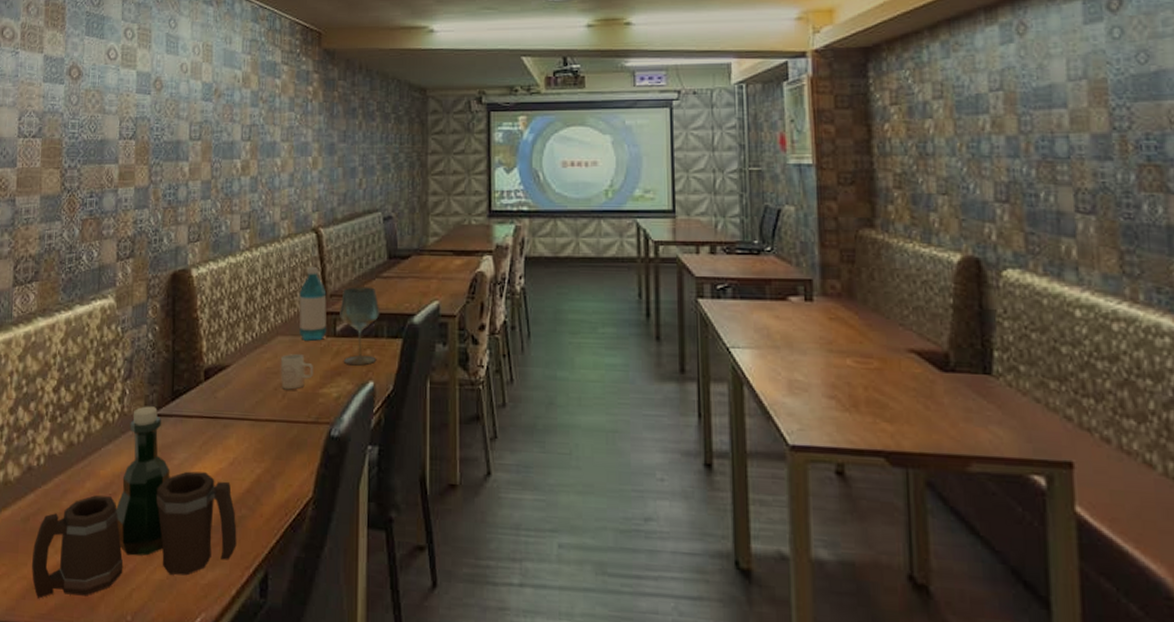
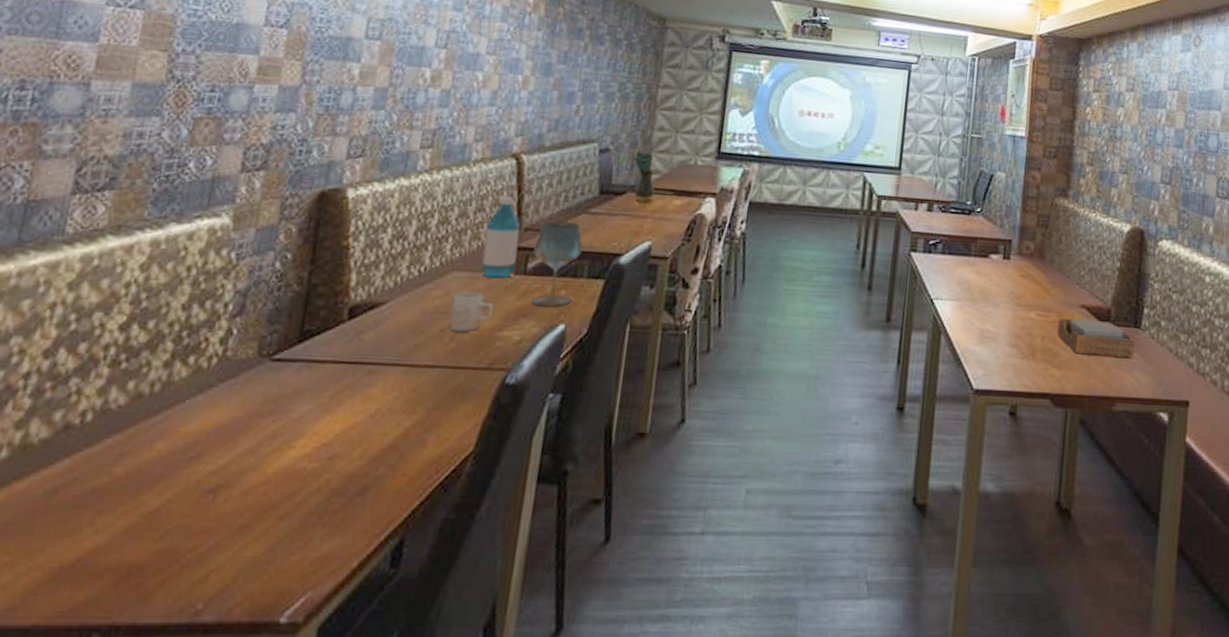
tavern set: present [31,406,237,599] -> none [52,349,370,592]
vase: none [414,214,436,266] -> present [634,149,655,204]
napkin holder: none [882,364,987,411] -> present [1057,317,1135,359]

